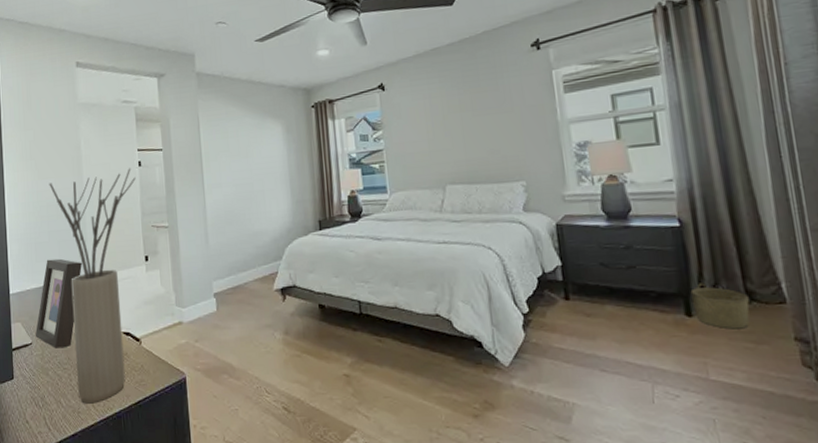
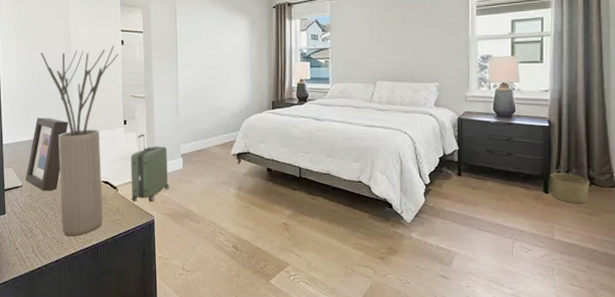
suitcase: none [154,271,203,356] -> present [130,134,170,201]

